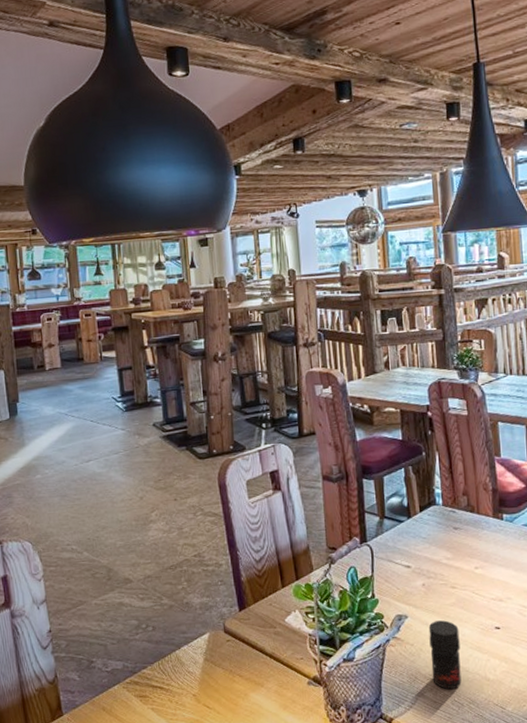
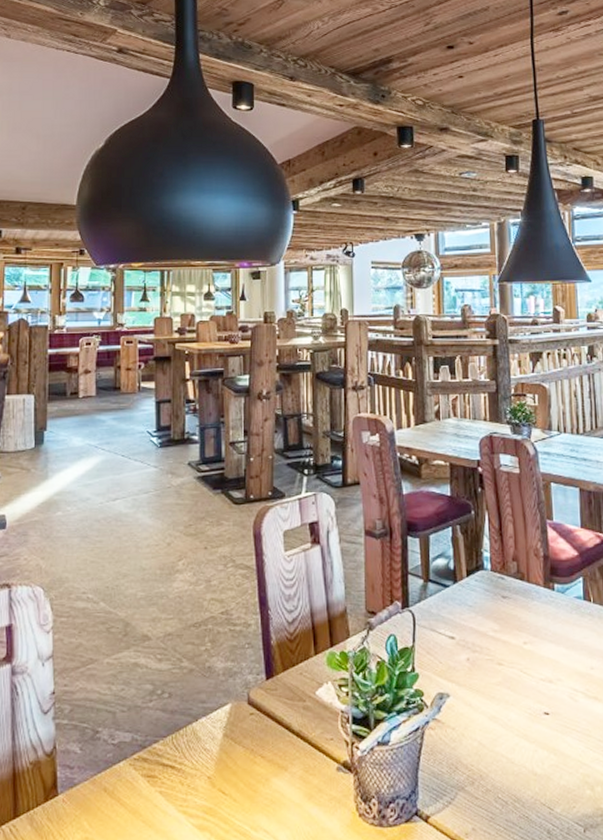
jar: present [428,620,462,690] -> none [472,701,506,784]

